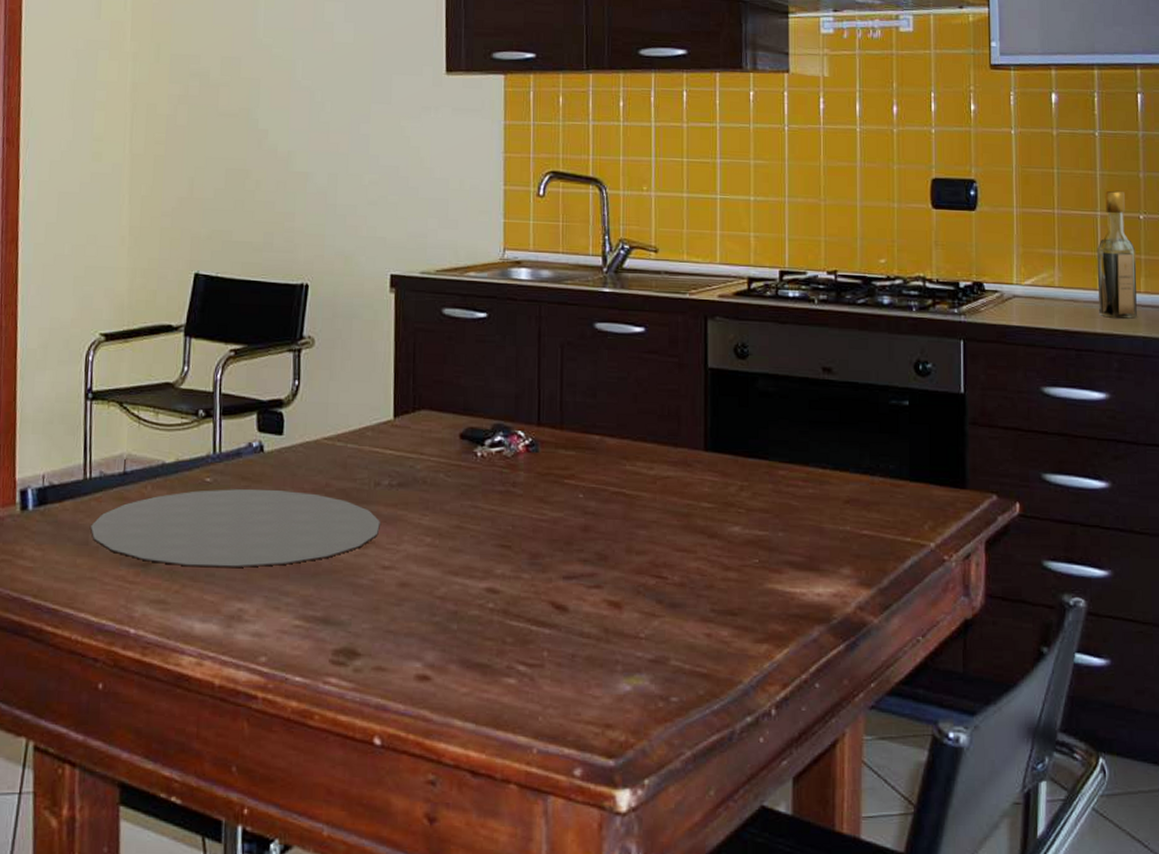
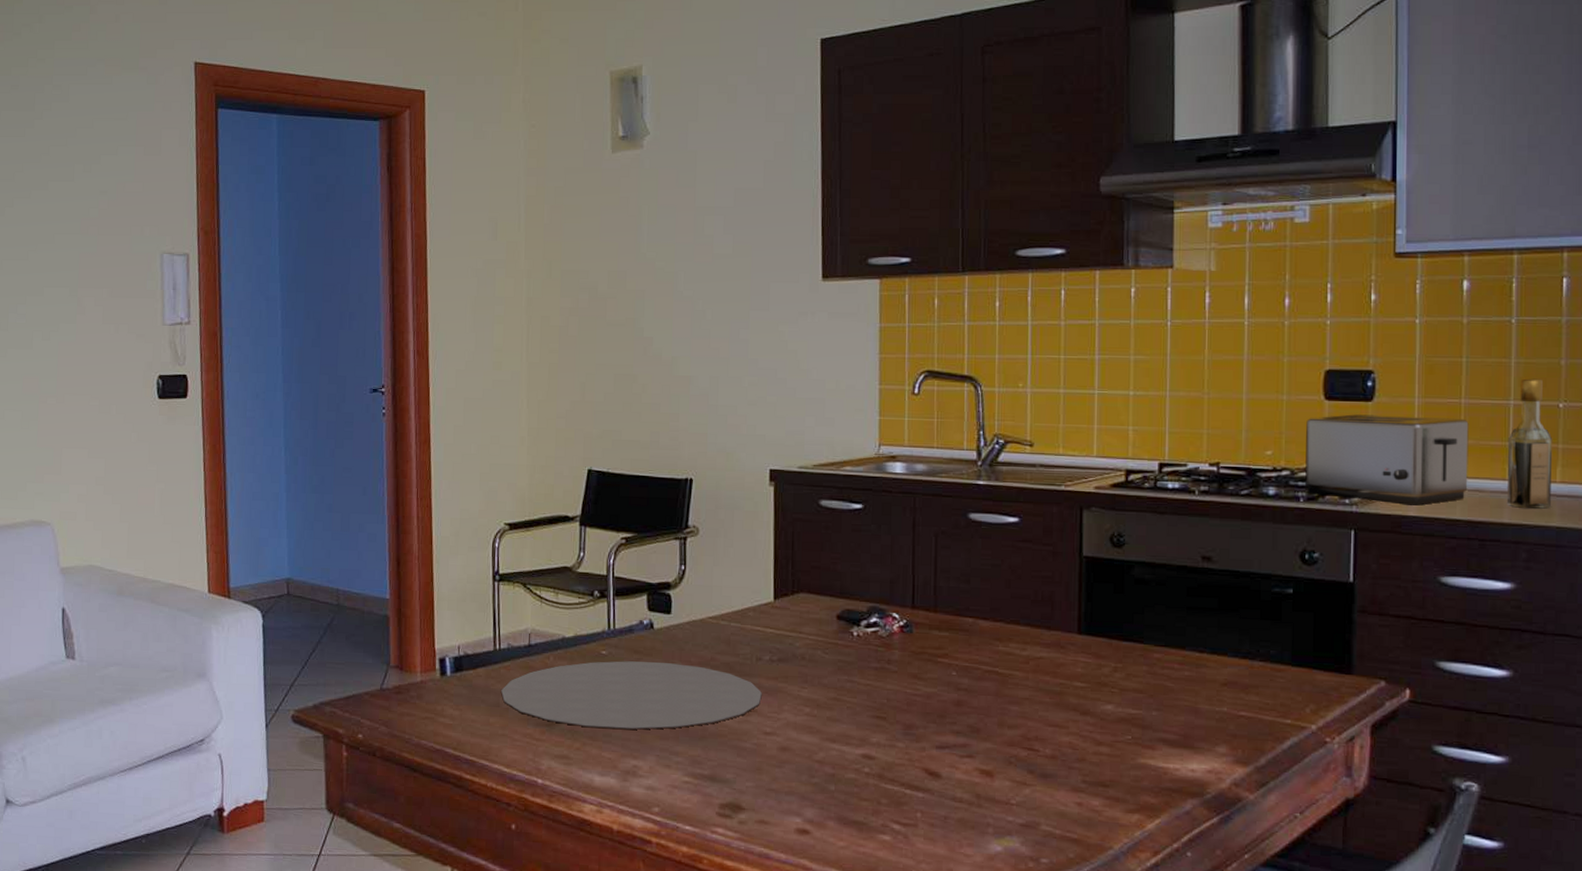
toaster: none [916,223,1064,315] -> present [1305,414,1469,506]

